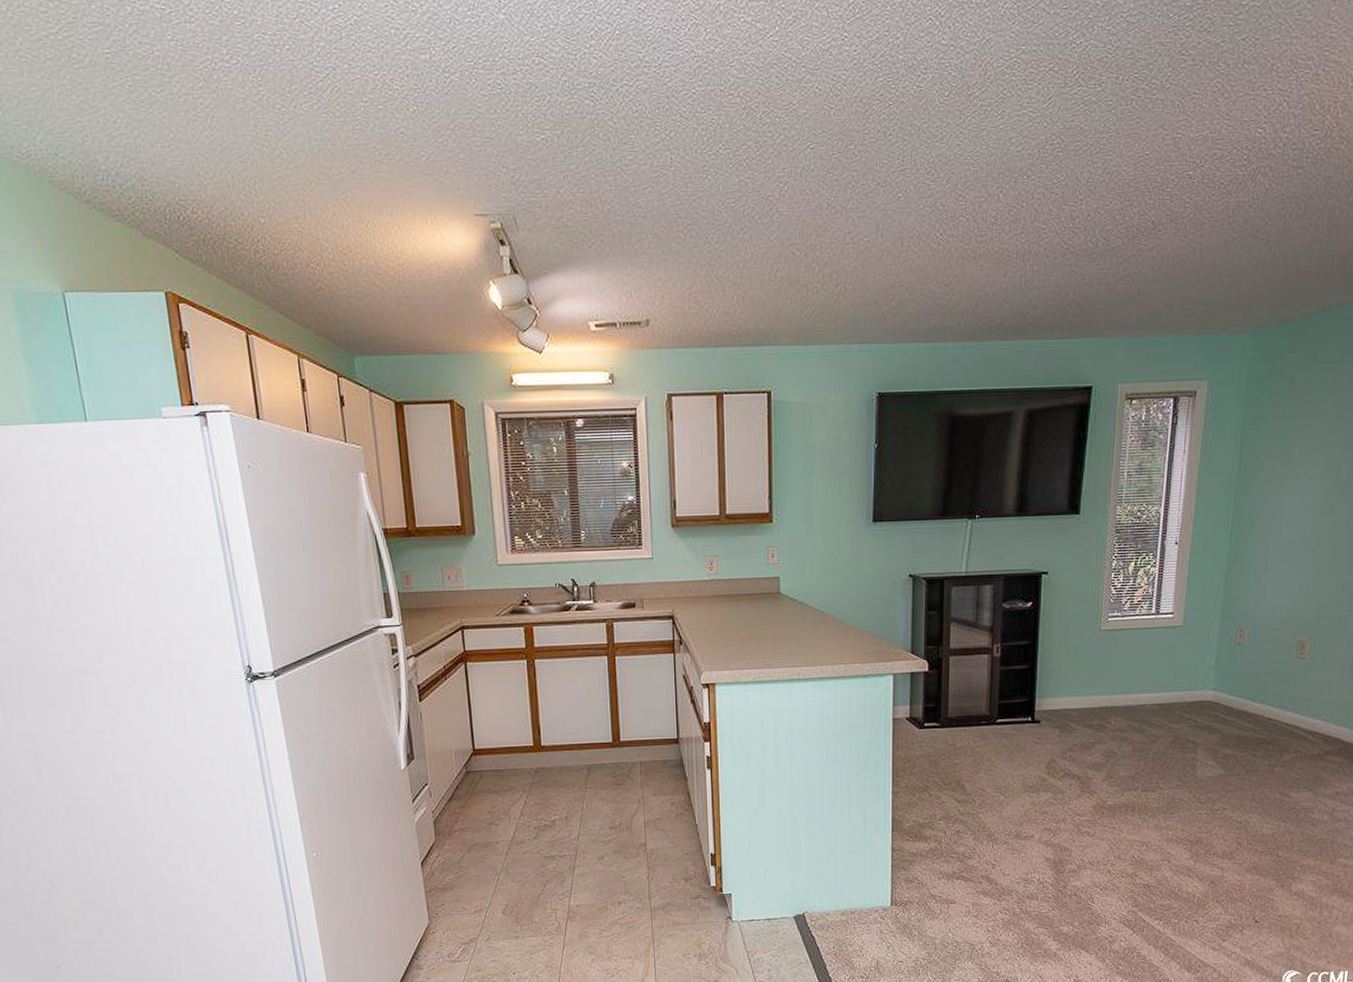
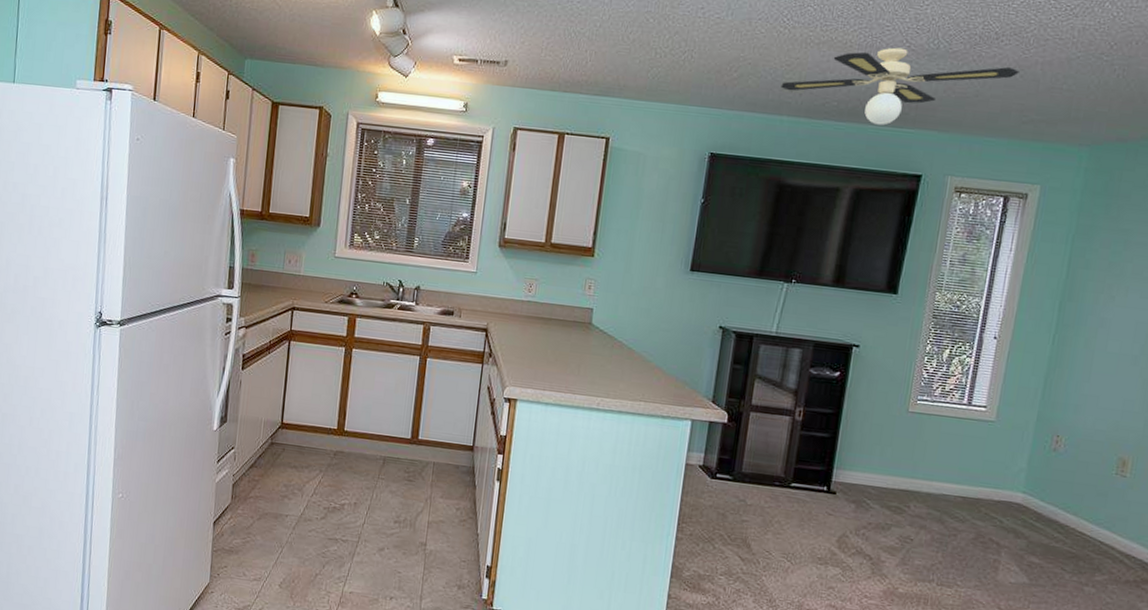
ceiling fan: none [941,251,1179,339] -> present [780,47,1019,125]

